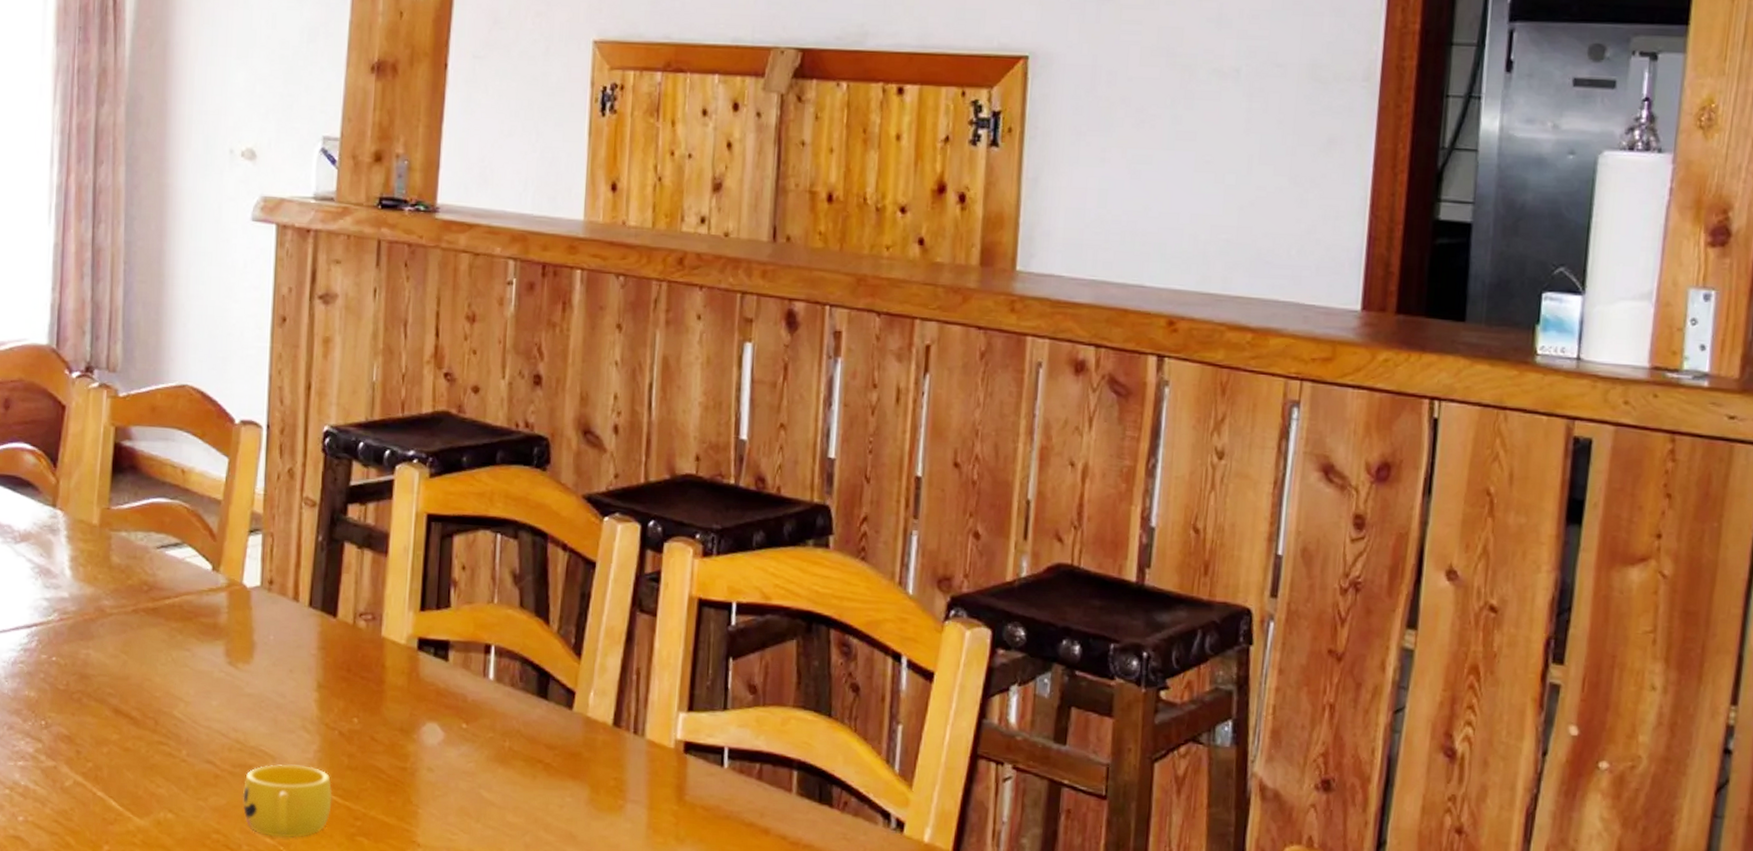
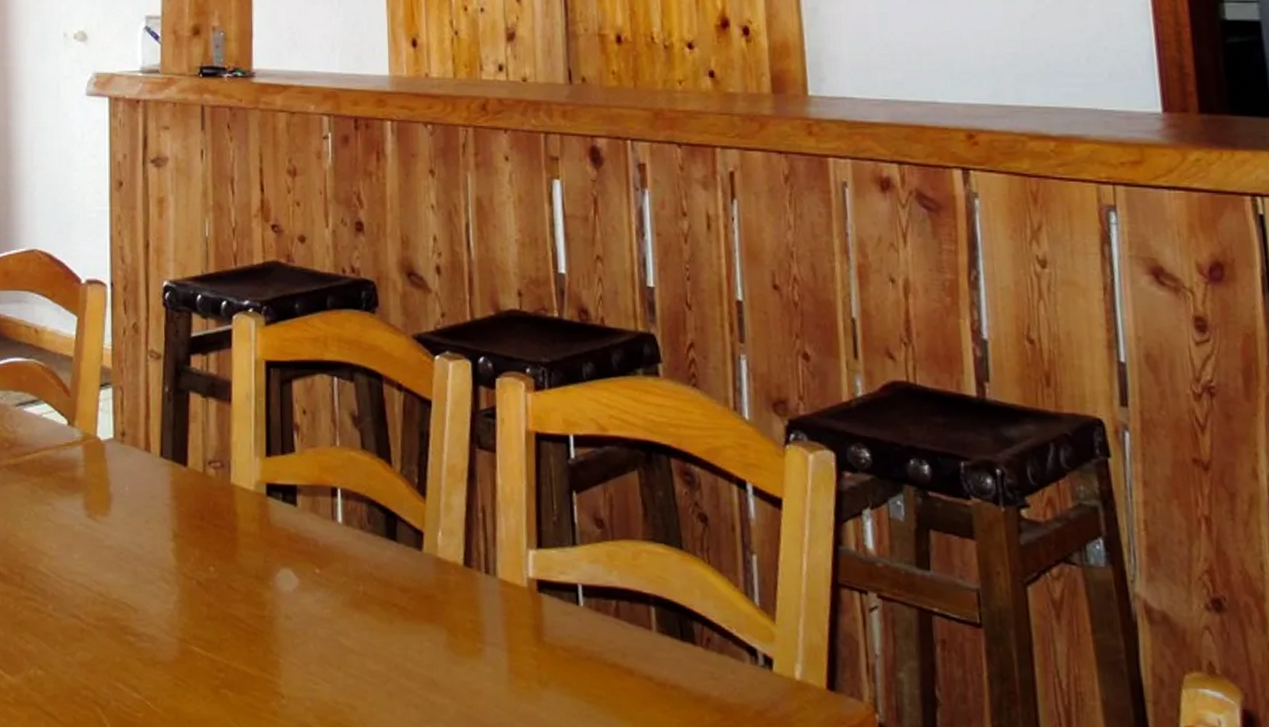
cup: present [242,764,333,838] -> none [107,616,195,693]

